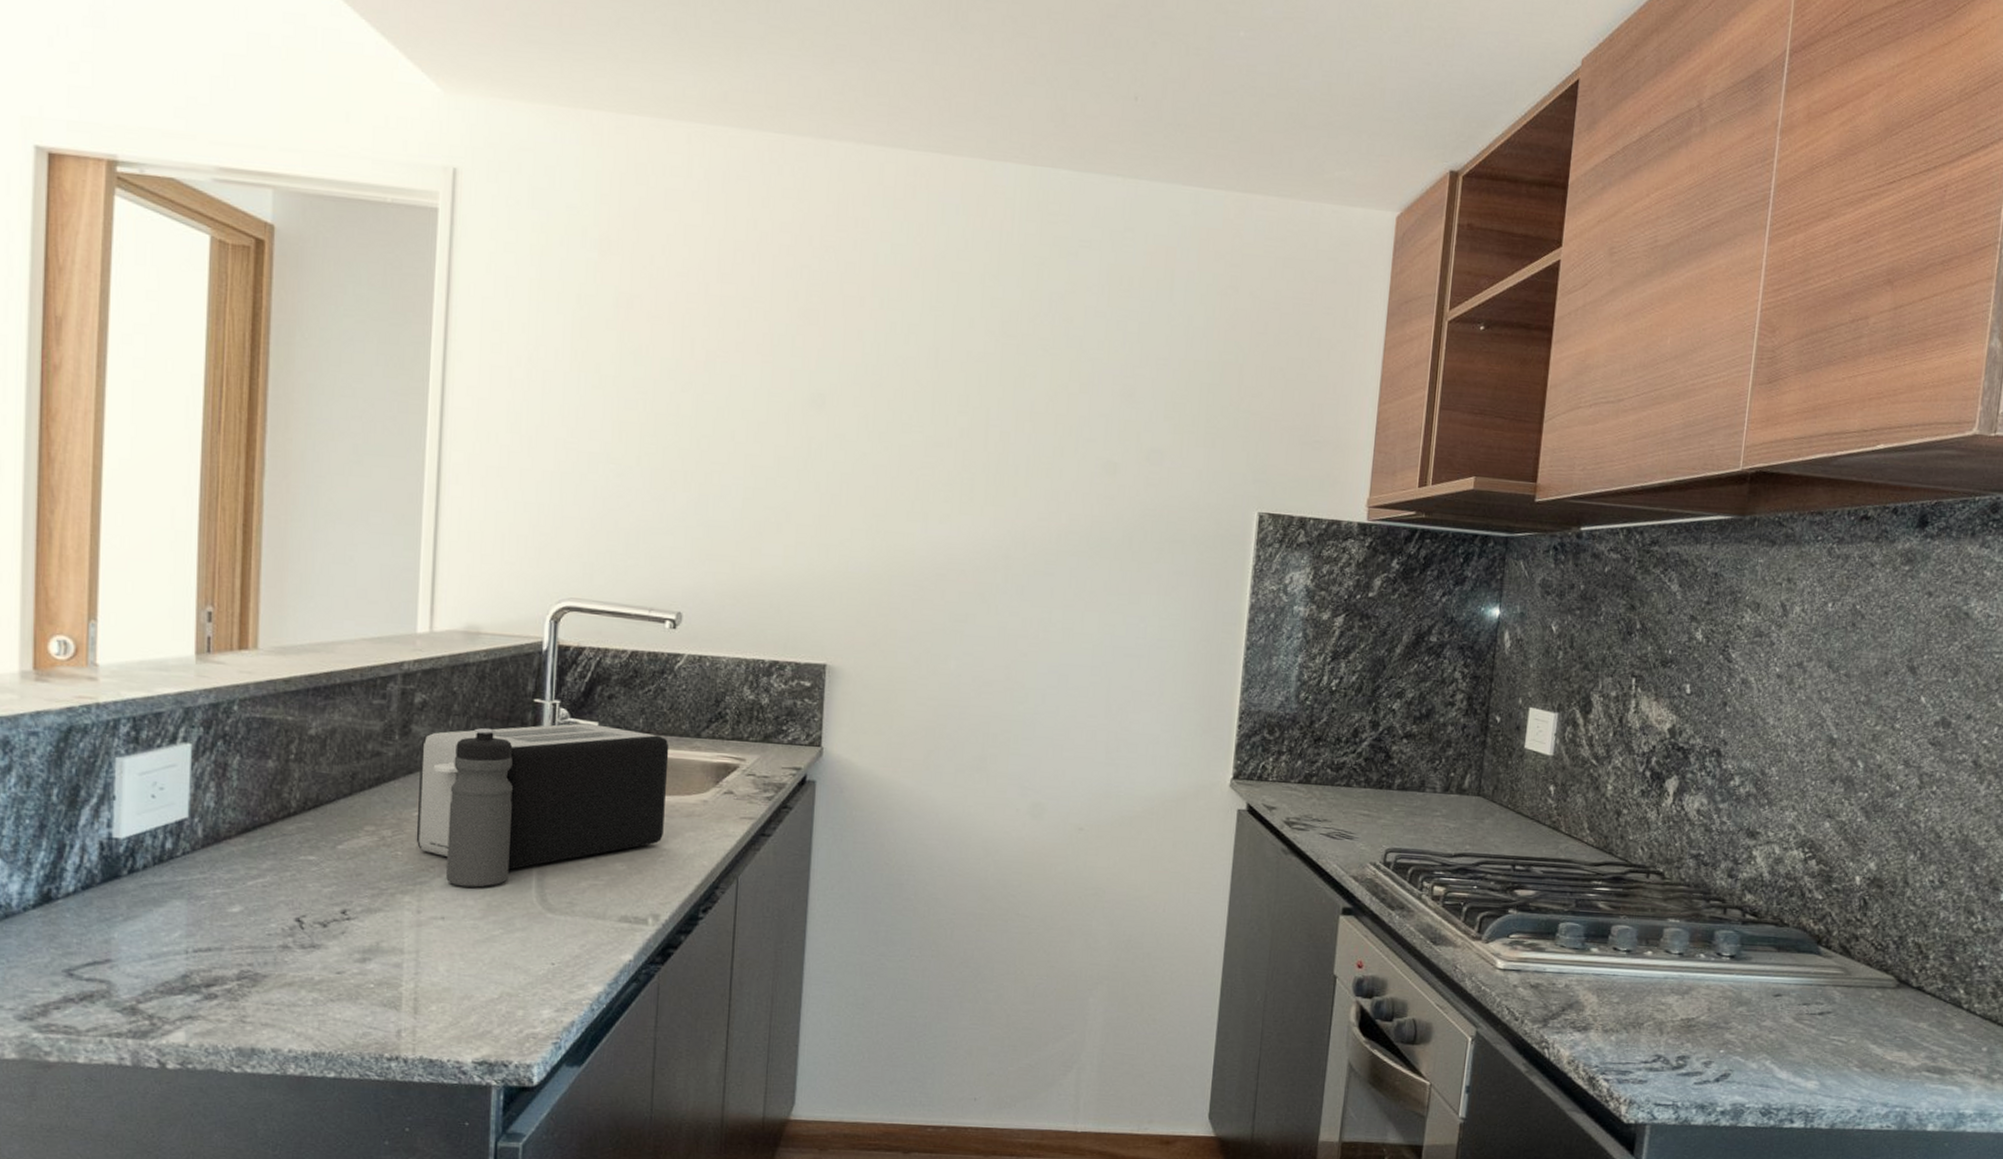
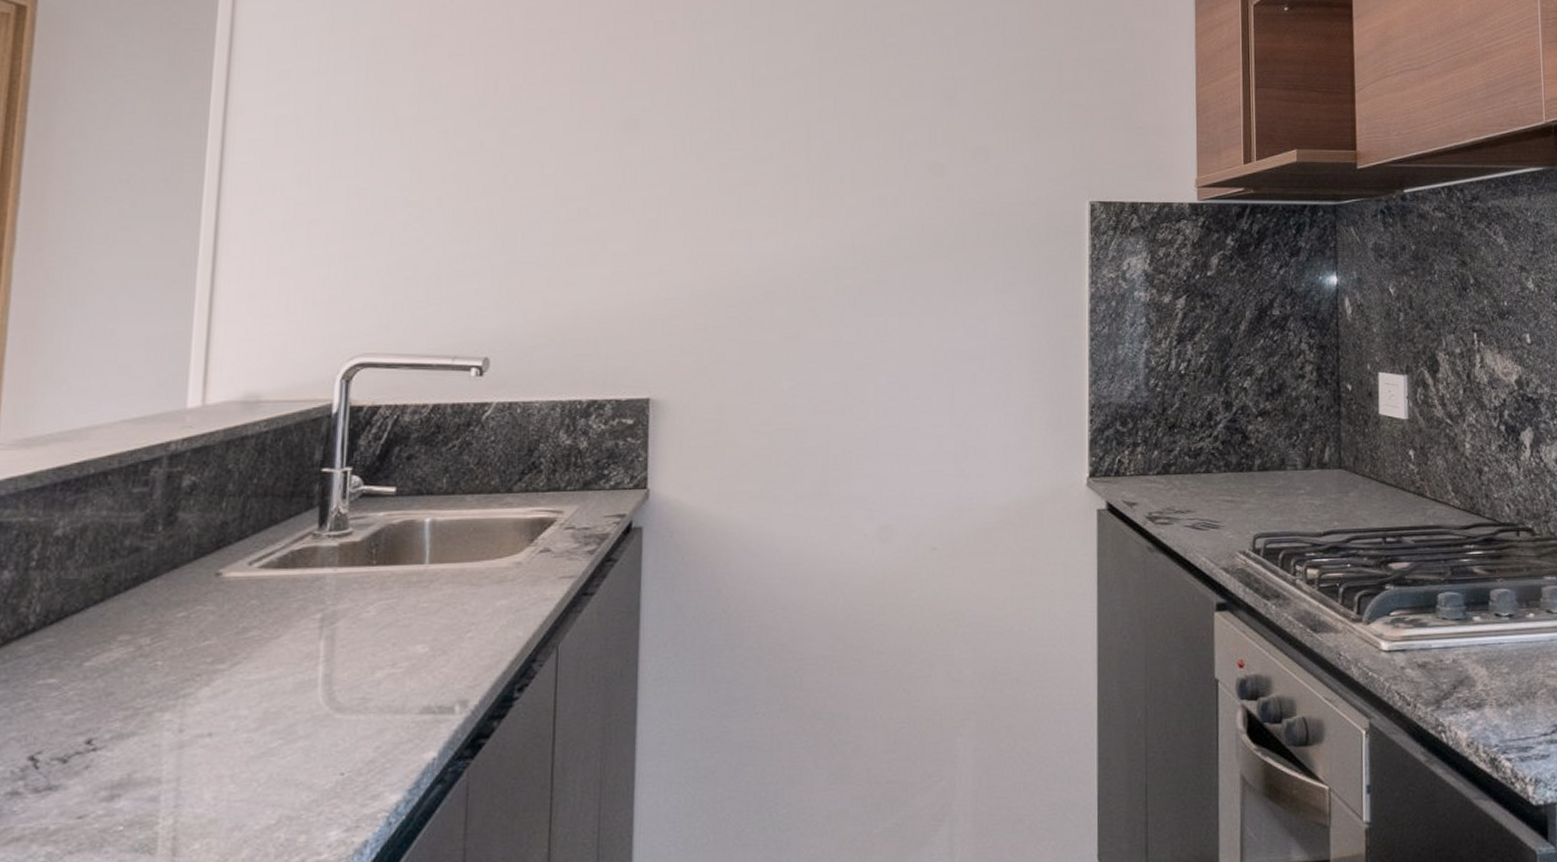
toaster: present [416,722,669,870] -> none [180,489,477,668]
water bottle: present [446,727,514,888] -> none [215,506,298,695]

